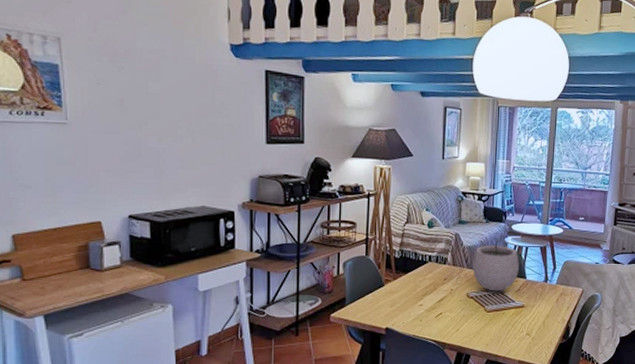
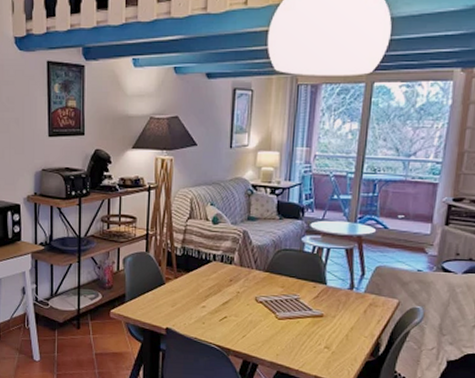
plant pot: present [472,233,519,292] -> none [262,231,319,297]

